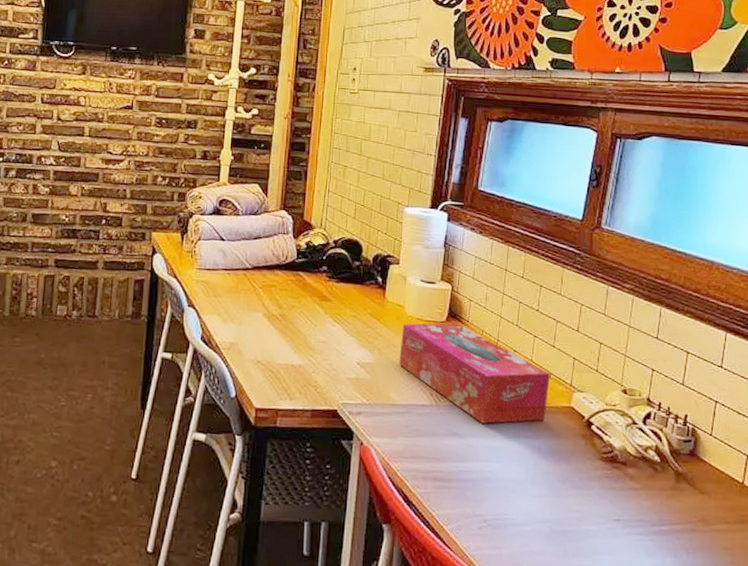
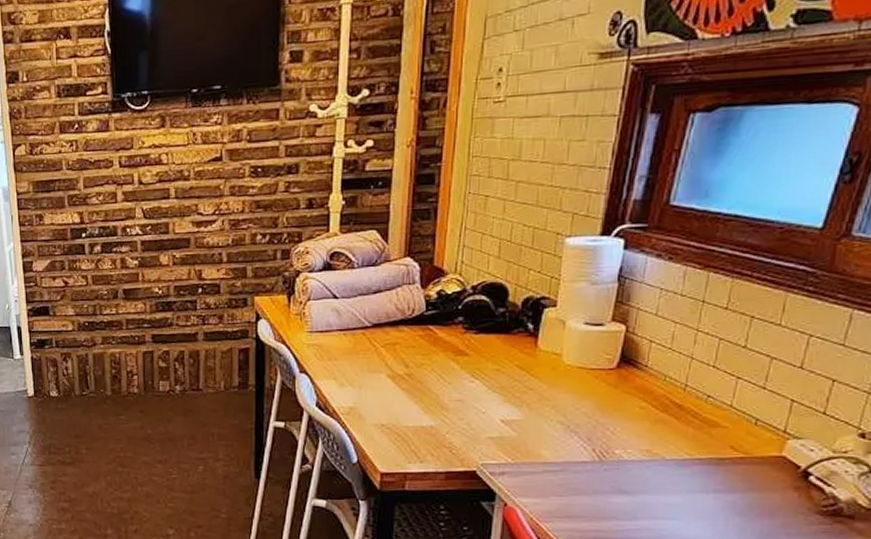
tissue box: present [399,323,551,424] -> none [553,370,757,479]

